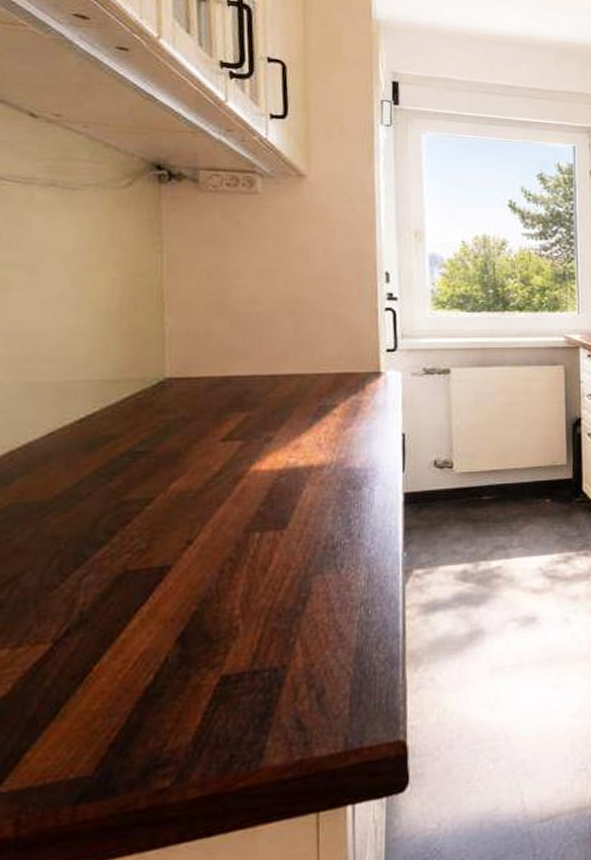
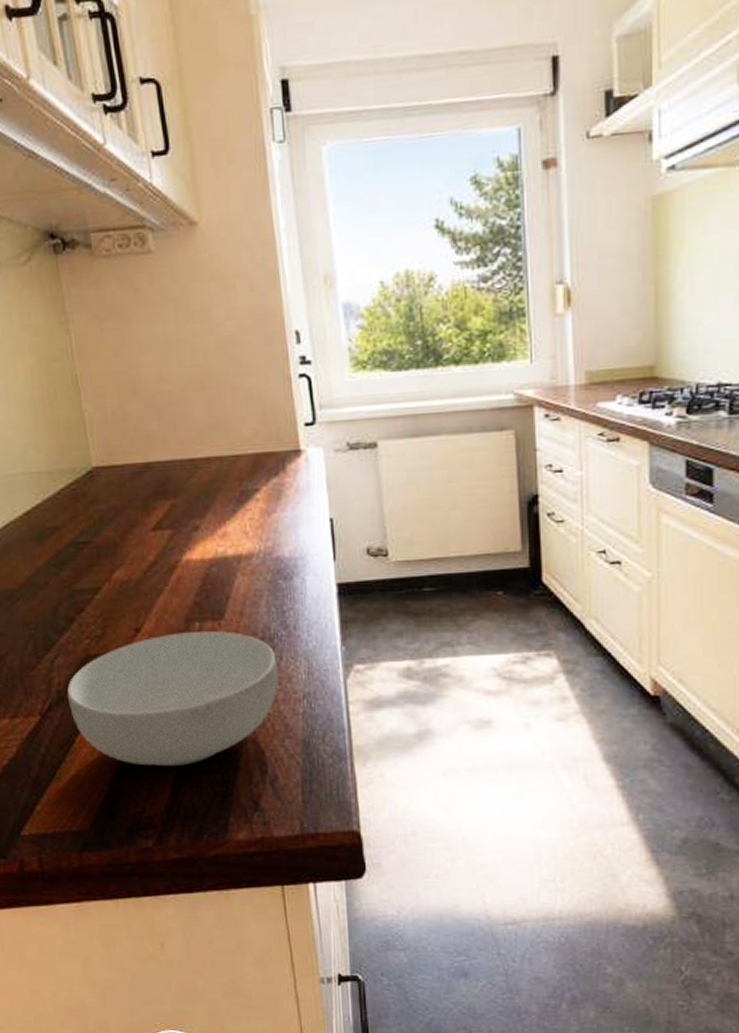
cereal bowl: none [91,541,337,691] -> present [67,631,278,766]

